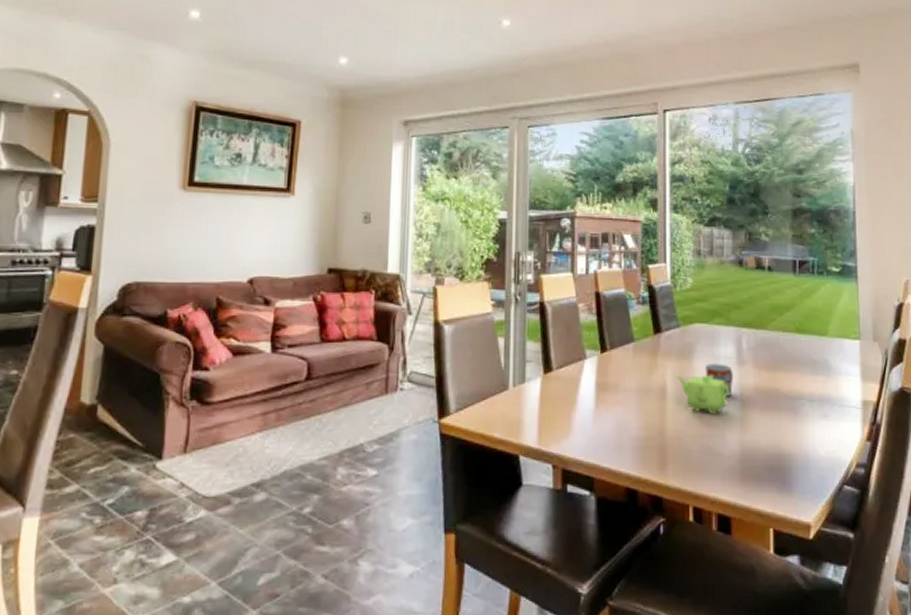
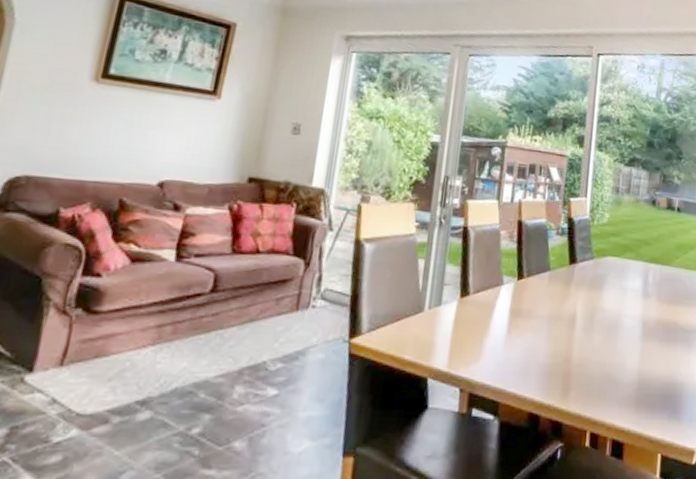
teapot: present [676,375,730,415] -> none [586,306,634,344]
cup: present [705,363,733,396] -> none [613,295,638,327]

